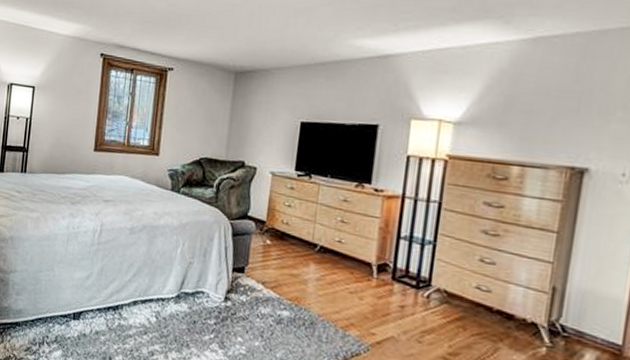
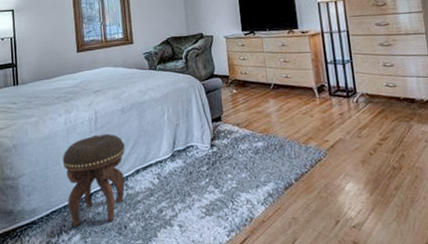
footstool: none [54,249,128,349] -> present [62,133,126,227]

